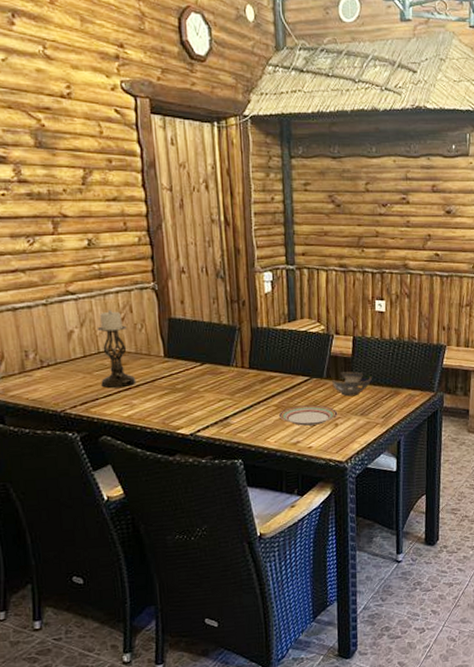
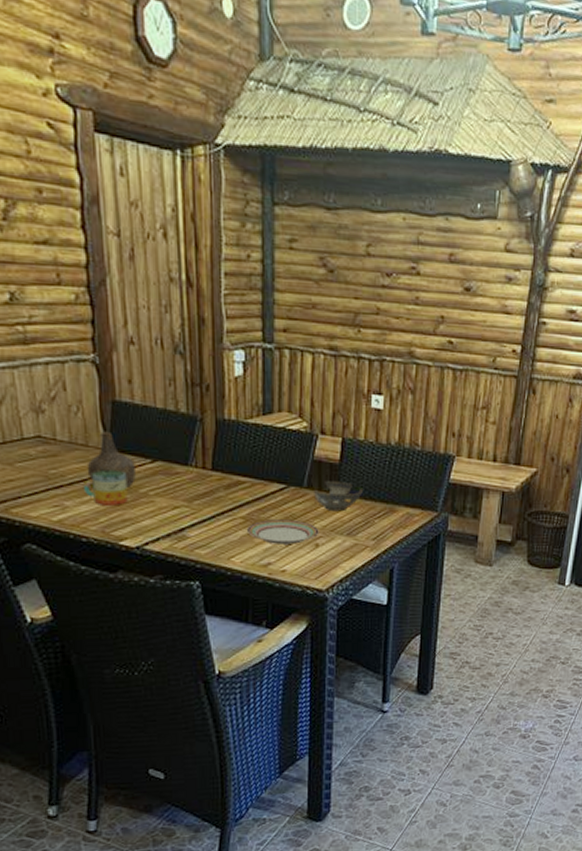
candle holder: present [97,310,136,389] -> none [20,385,70,485]
mug: none [148,372,183,402] -> present [84,469,128,505]
bottle: none [149,342,189,386] -> present [86,431,136,488]

